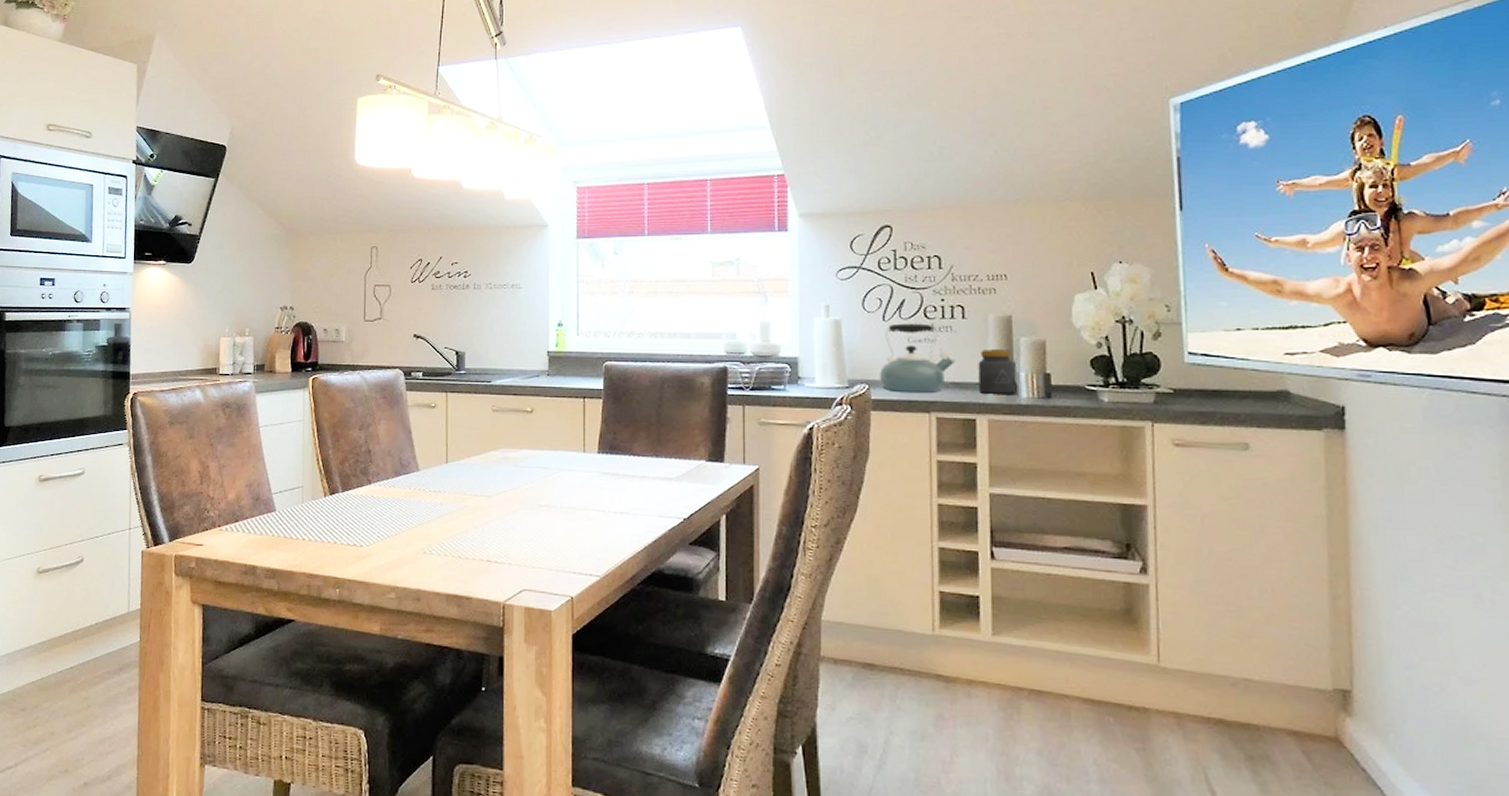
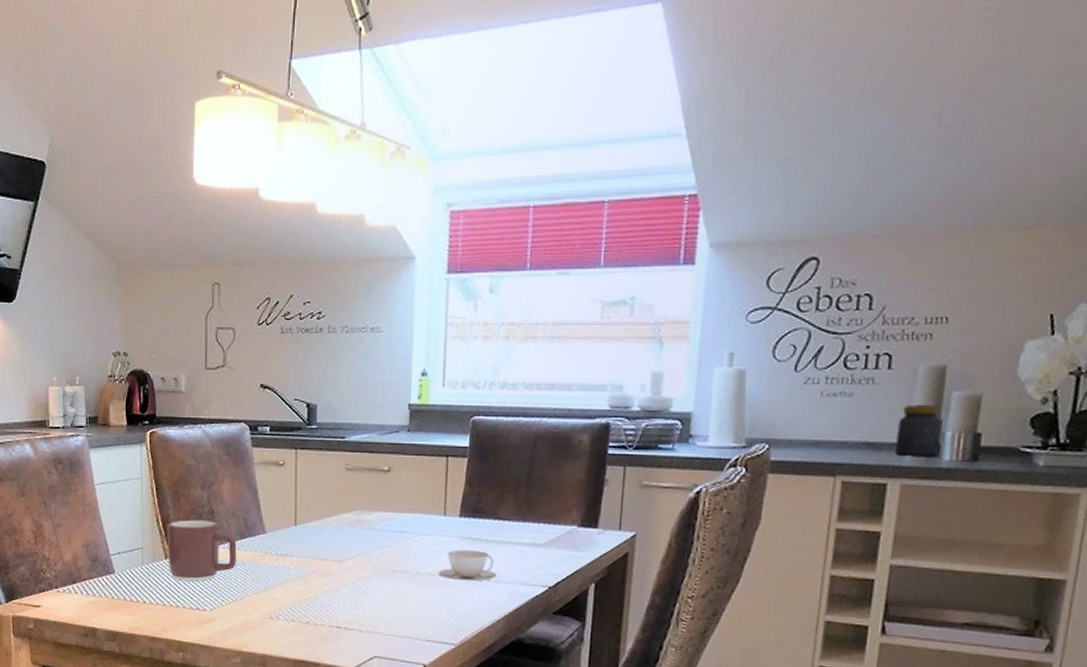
mug: none [326,459,392,519] -> present [167,520,237,582]
teacup: none [580,484,635,514] -> present [438,550,497,582]
kettle: present [880,323,956,394] -> none [783,374,874,455]

